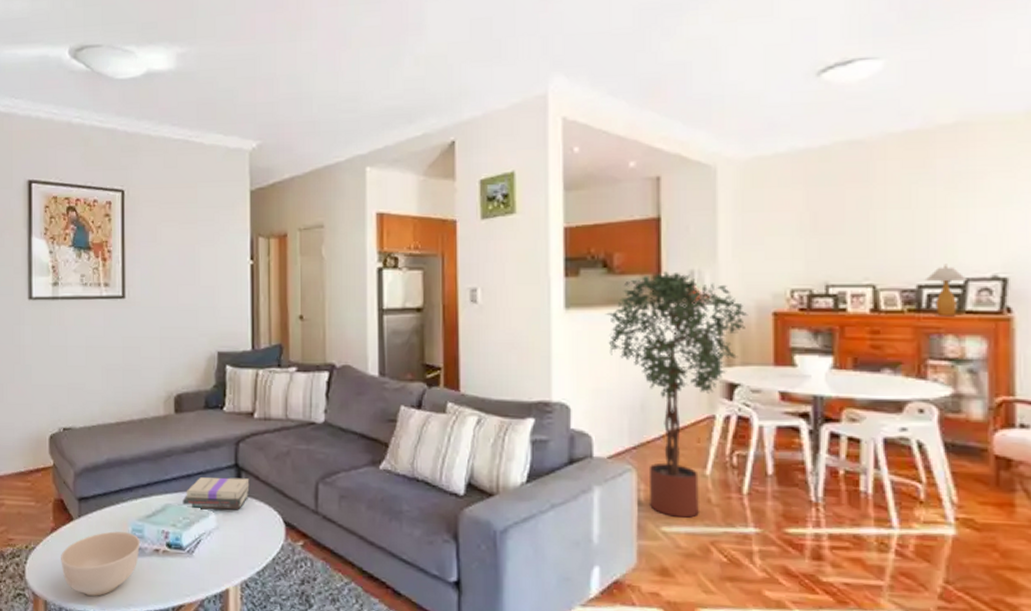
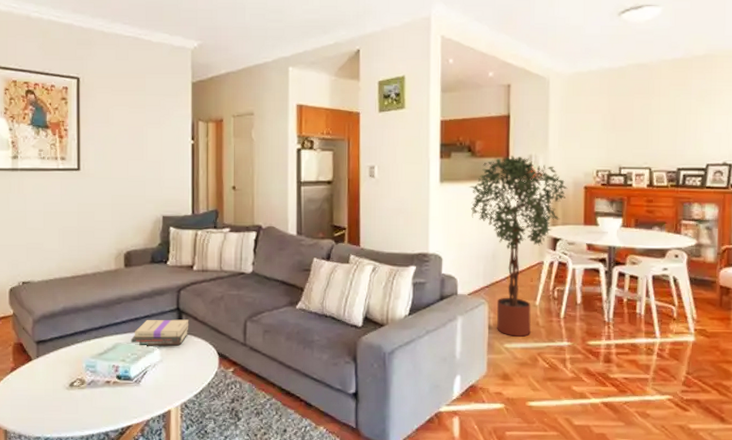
bowl: present [61,531,141,596] -> none [20,368,94,423]
table lamp: present [924,263,967,317] -> none [682,153,708,191]

